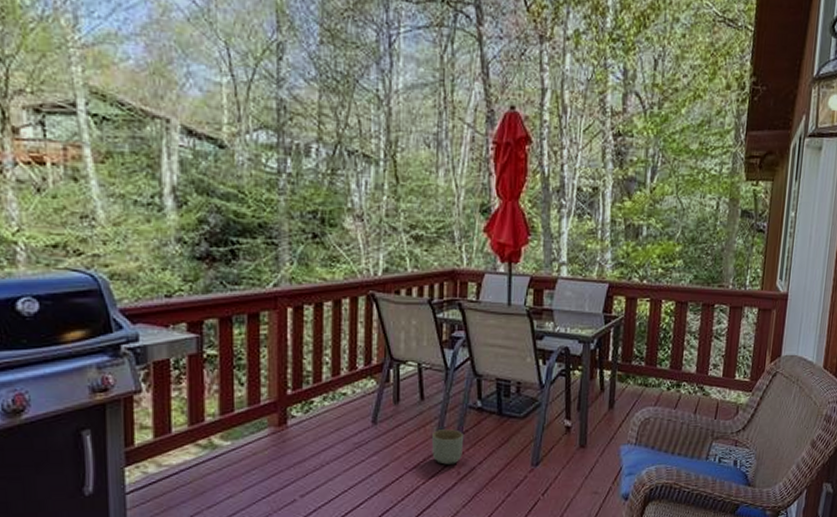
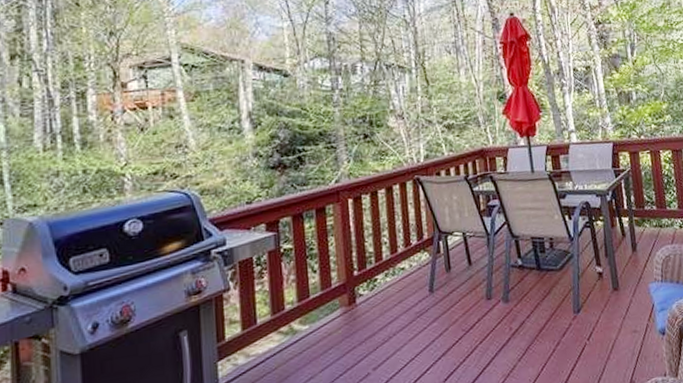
planter: present [432,429,463,465] -> none [483,288,512,323]

